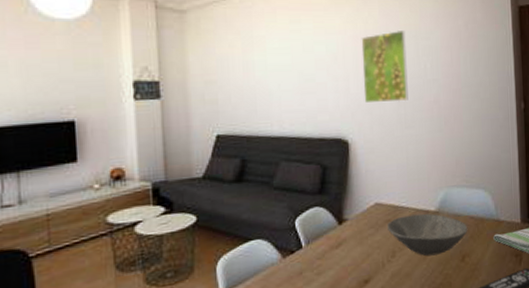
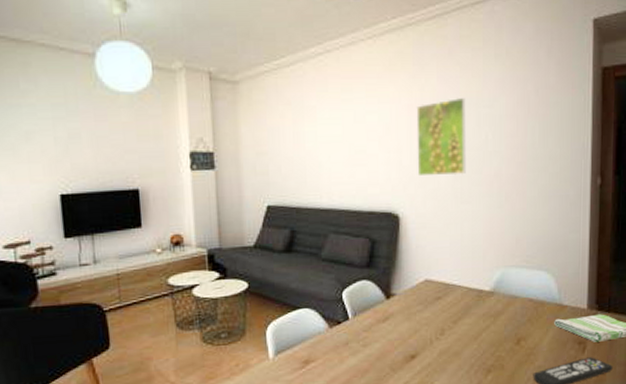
bowl: present [387,213,468,257] -> none [437,293,526,337]

